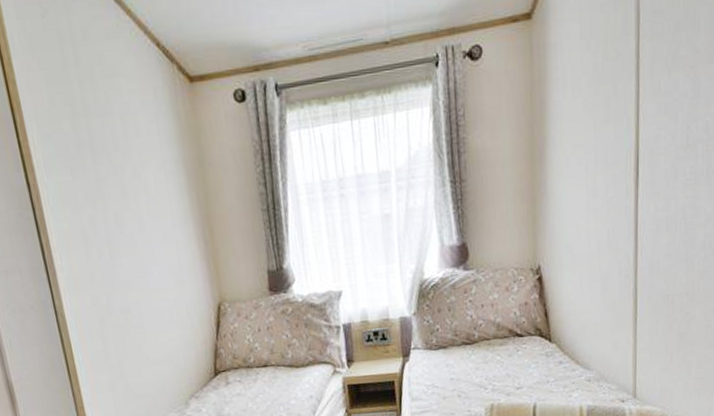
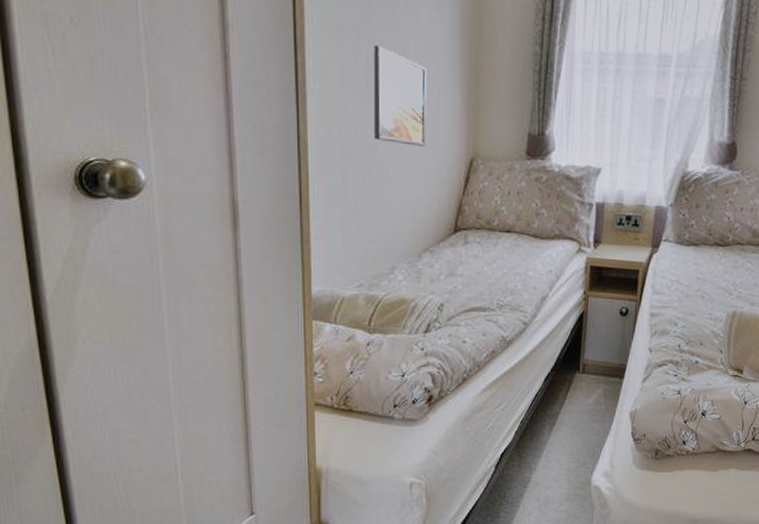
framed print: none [109,213,175,303] -> present [373,45,428,147]

